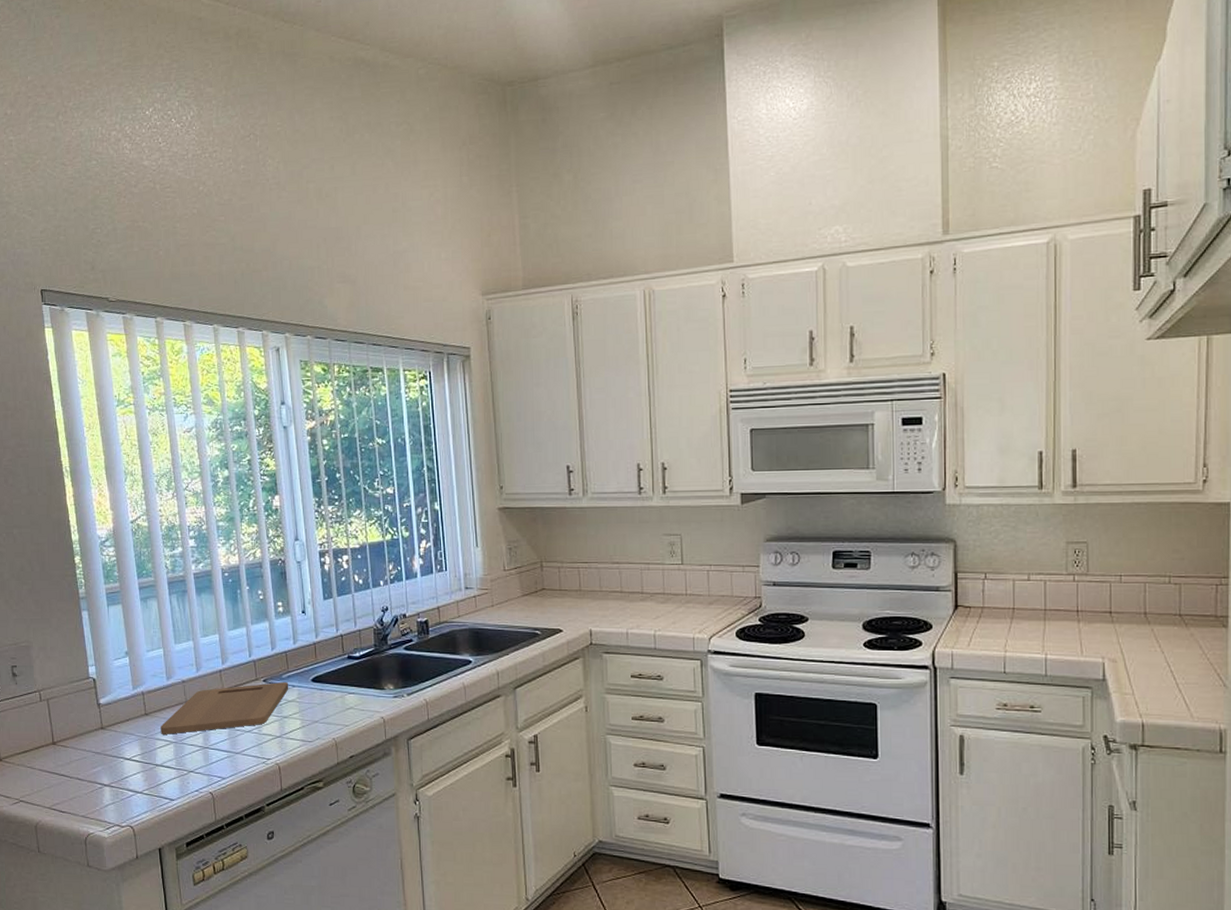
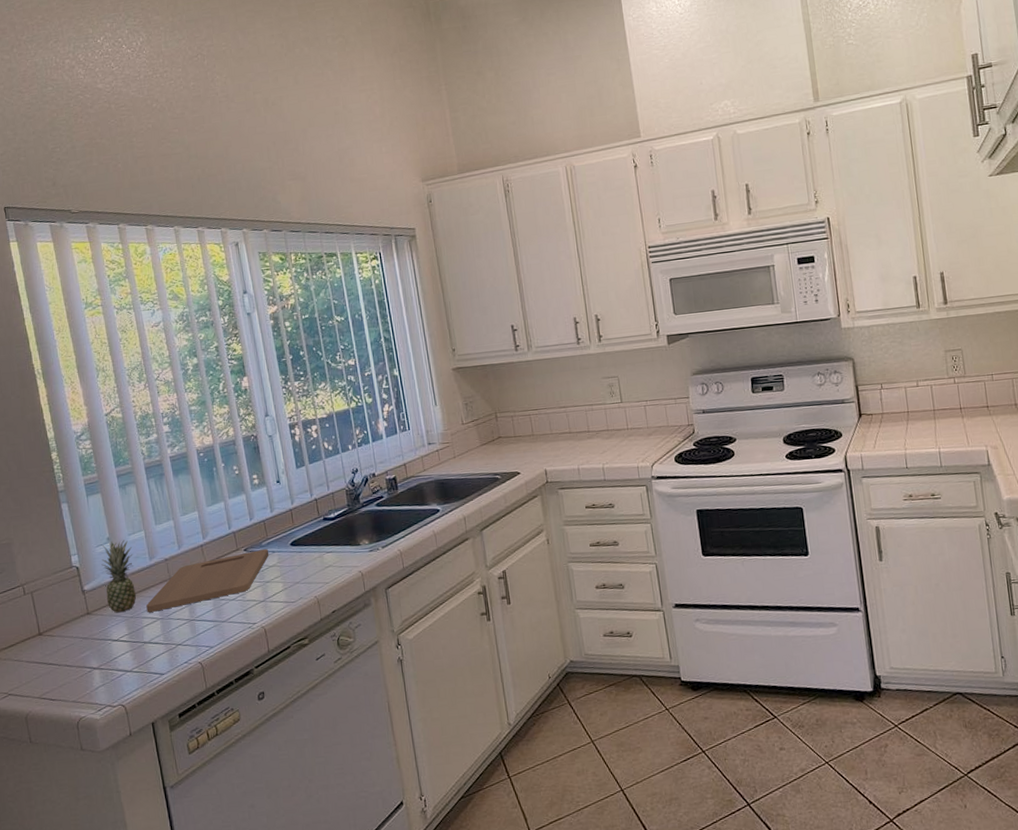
fruit: none [118,656,151,731] -> present [101,540,137,613]

